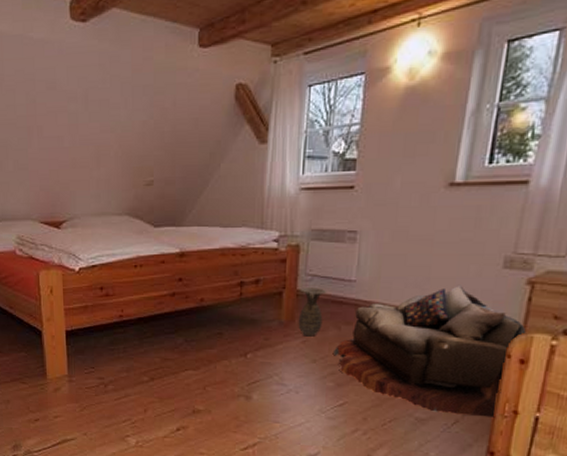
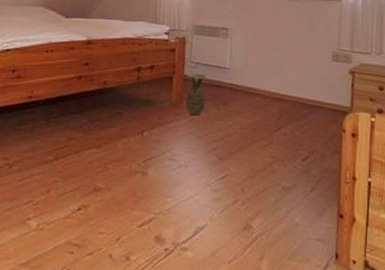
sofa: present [334,284,527,418] -> none [215,73,354,184]

